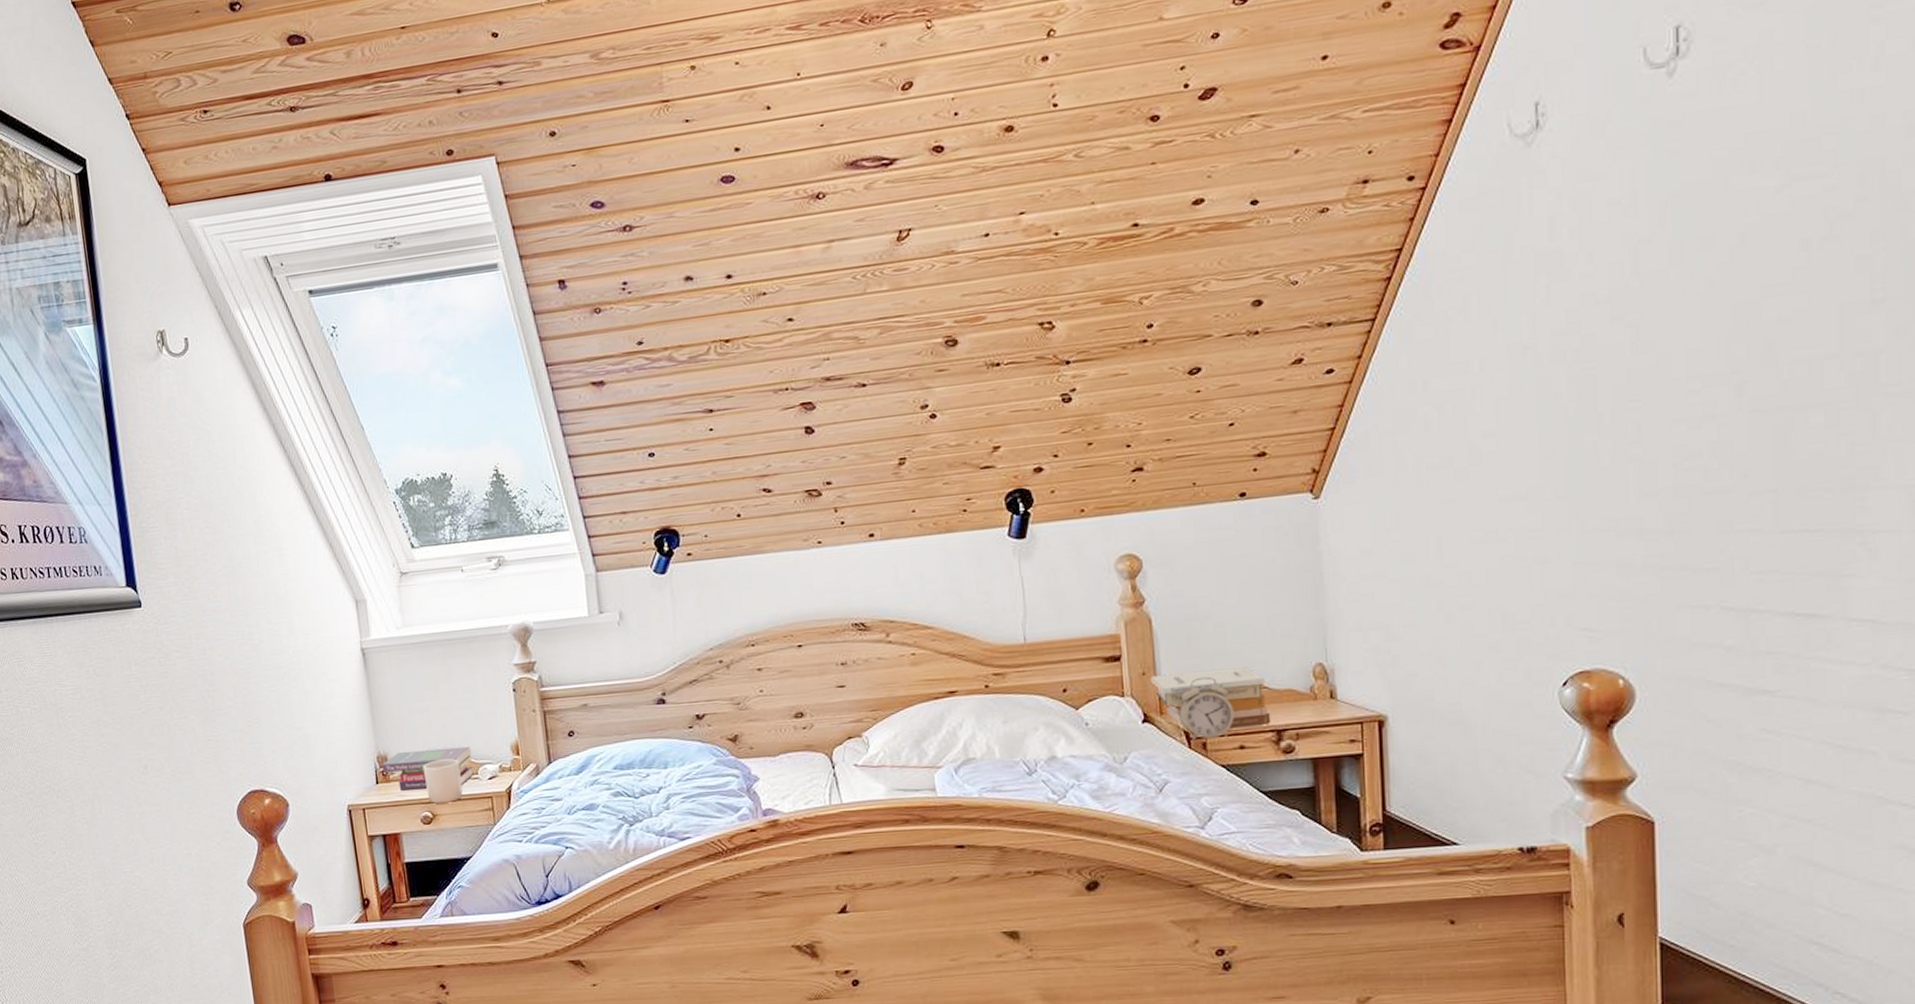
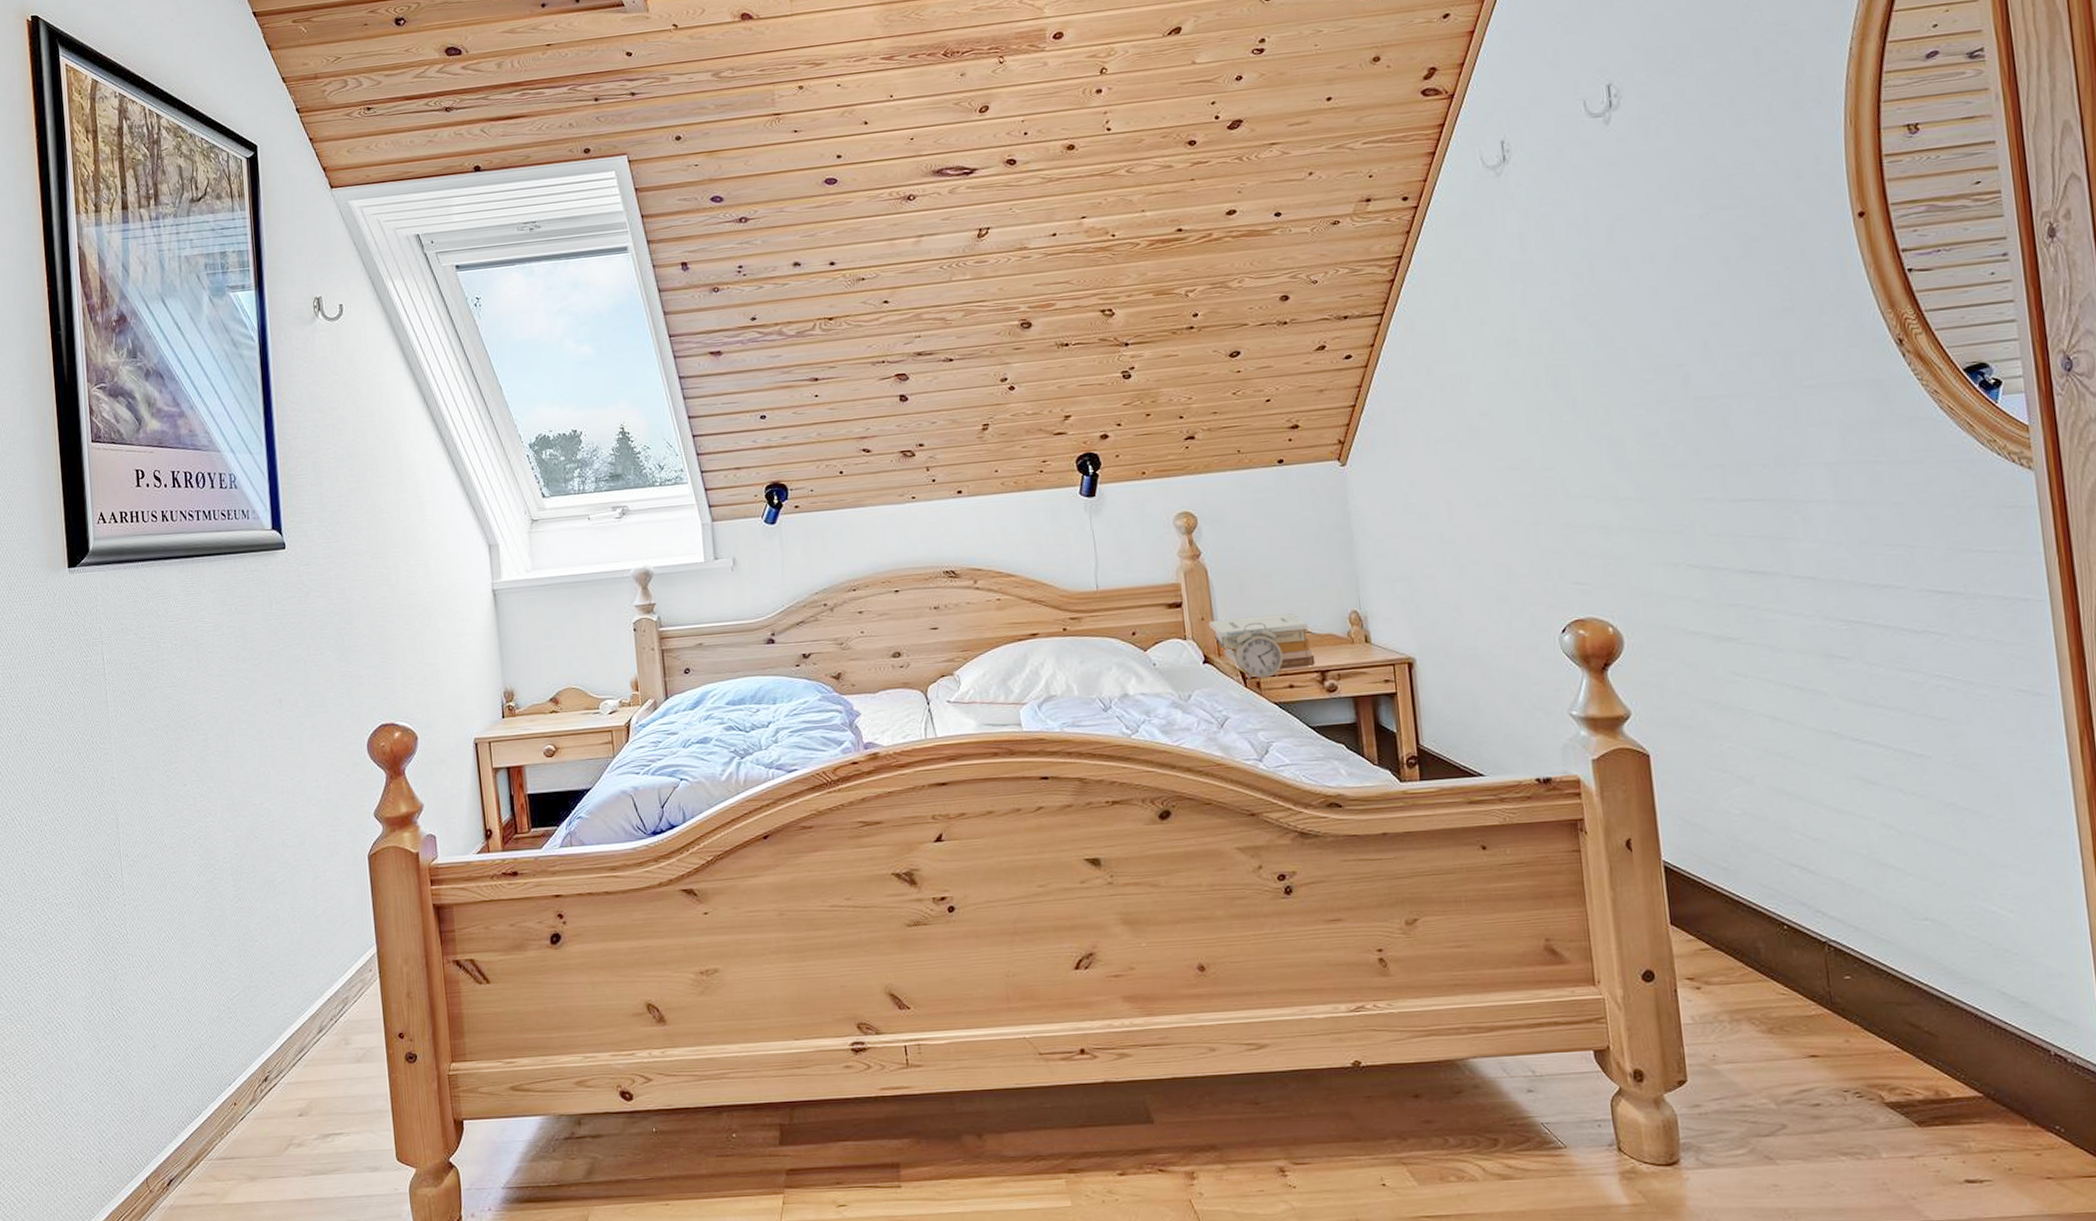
books: present [381,746,473,791] -> none [508,682,595,725]
mug: present [422,758,463,803] -> none [547,694,584,737]

